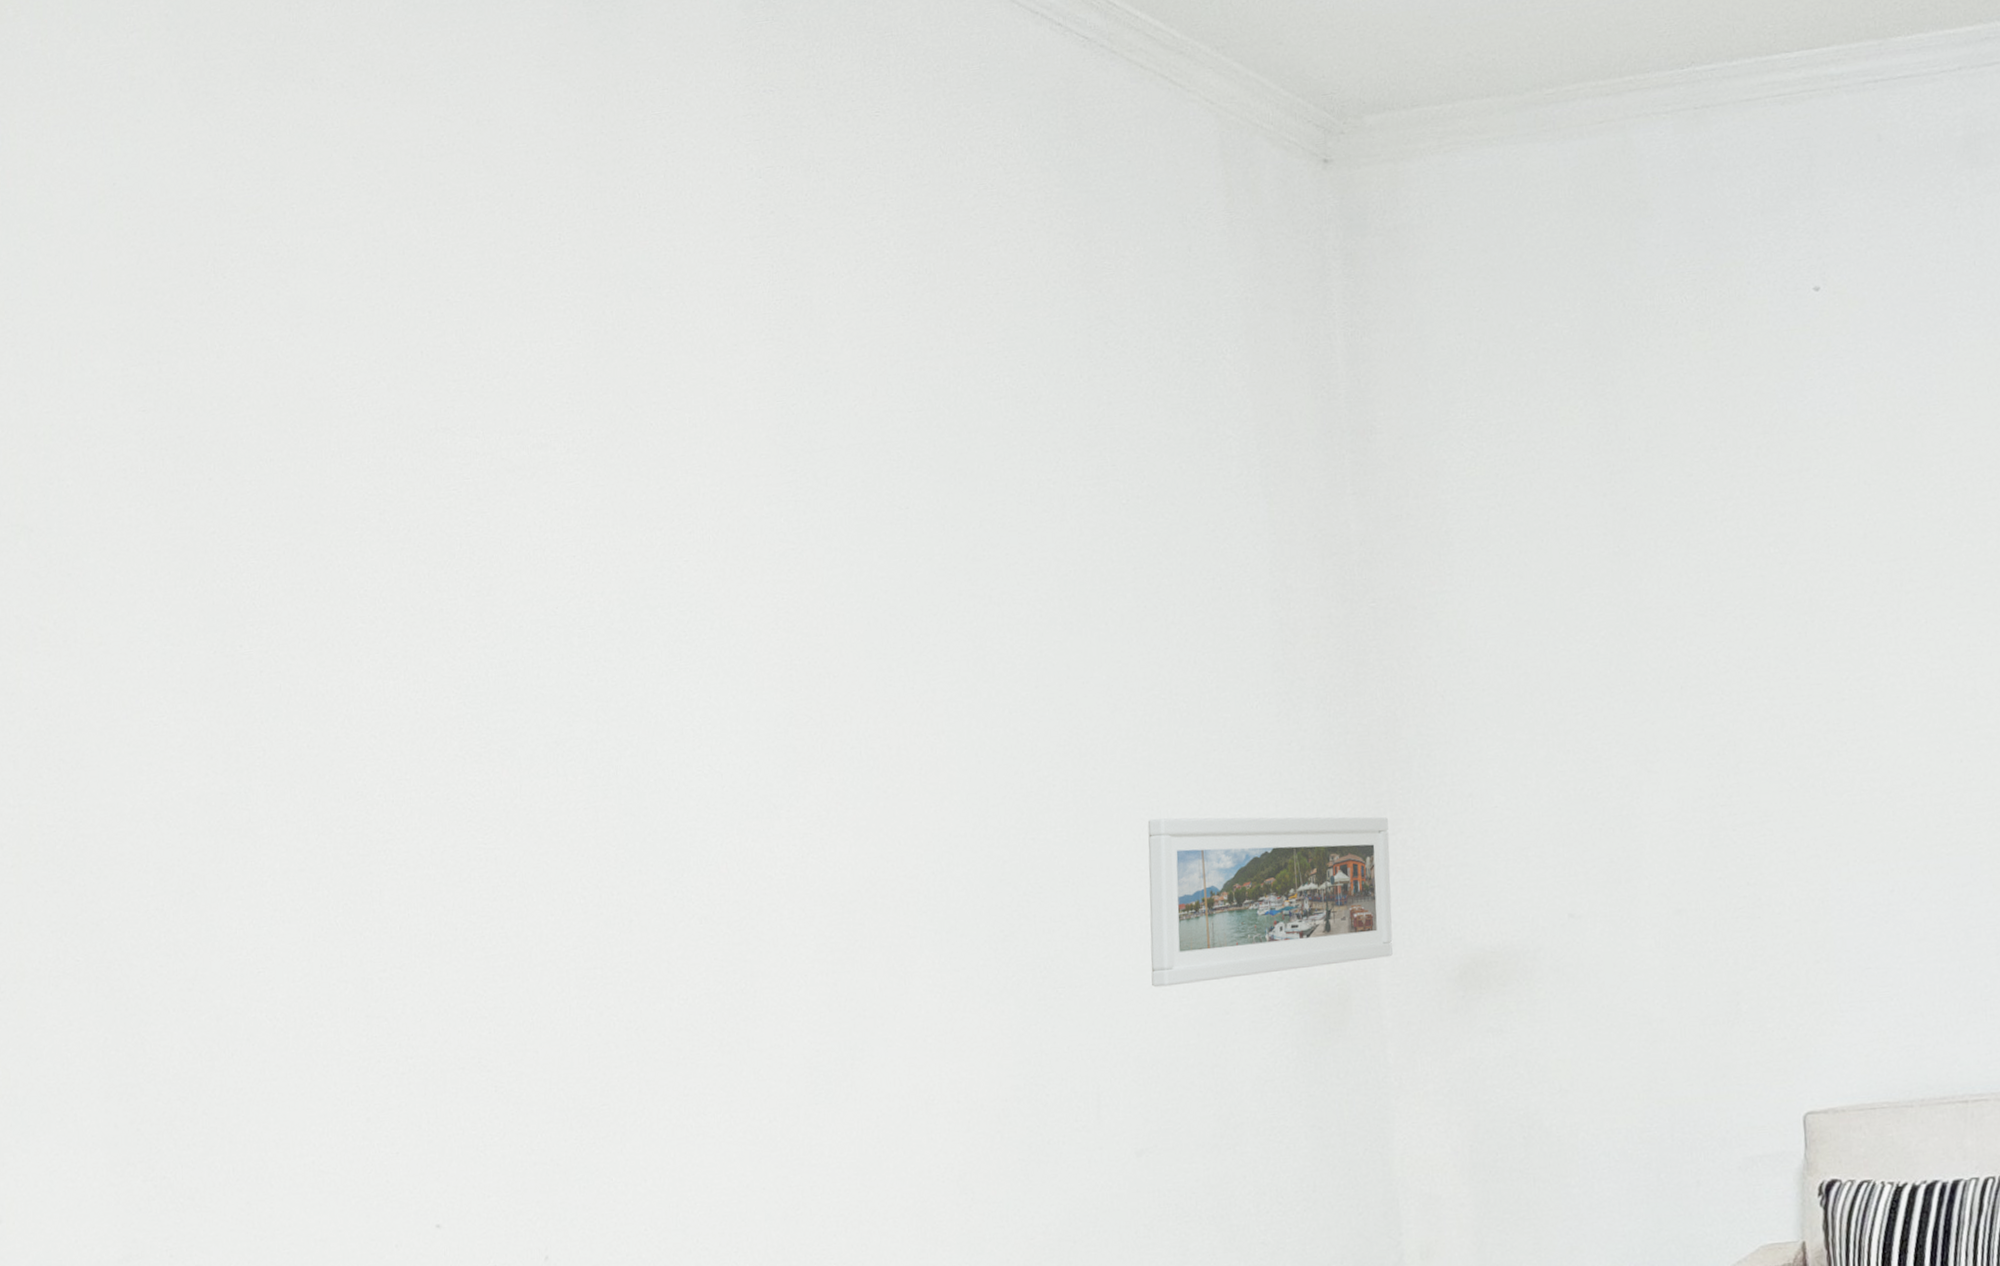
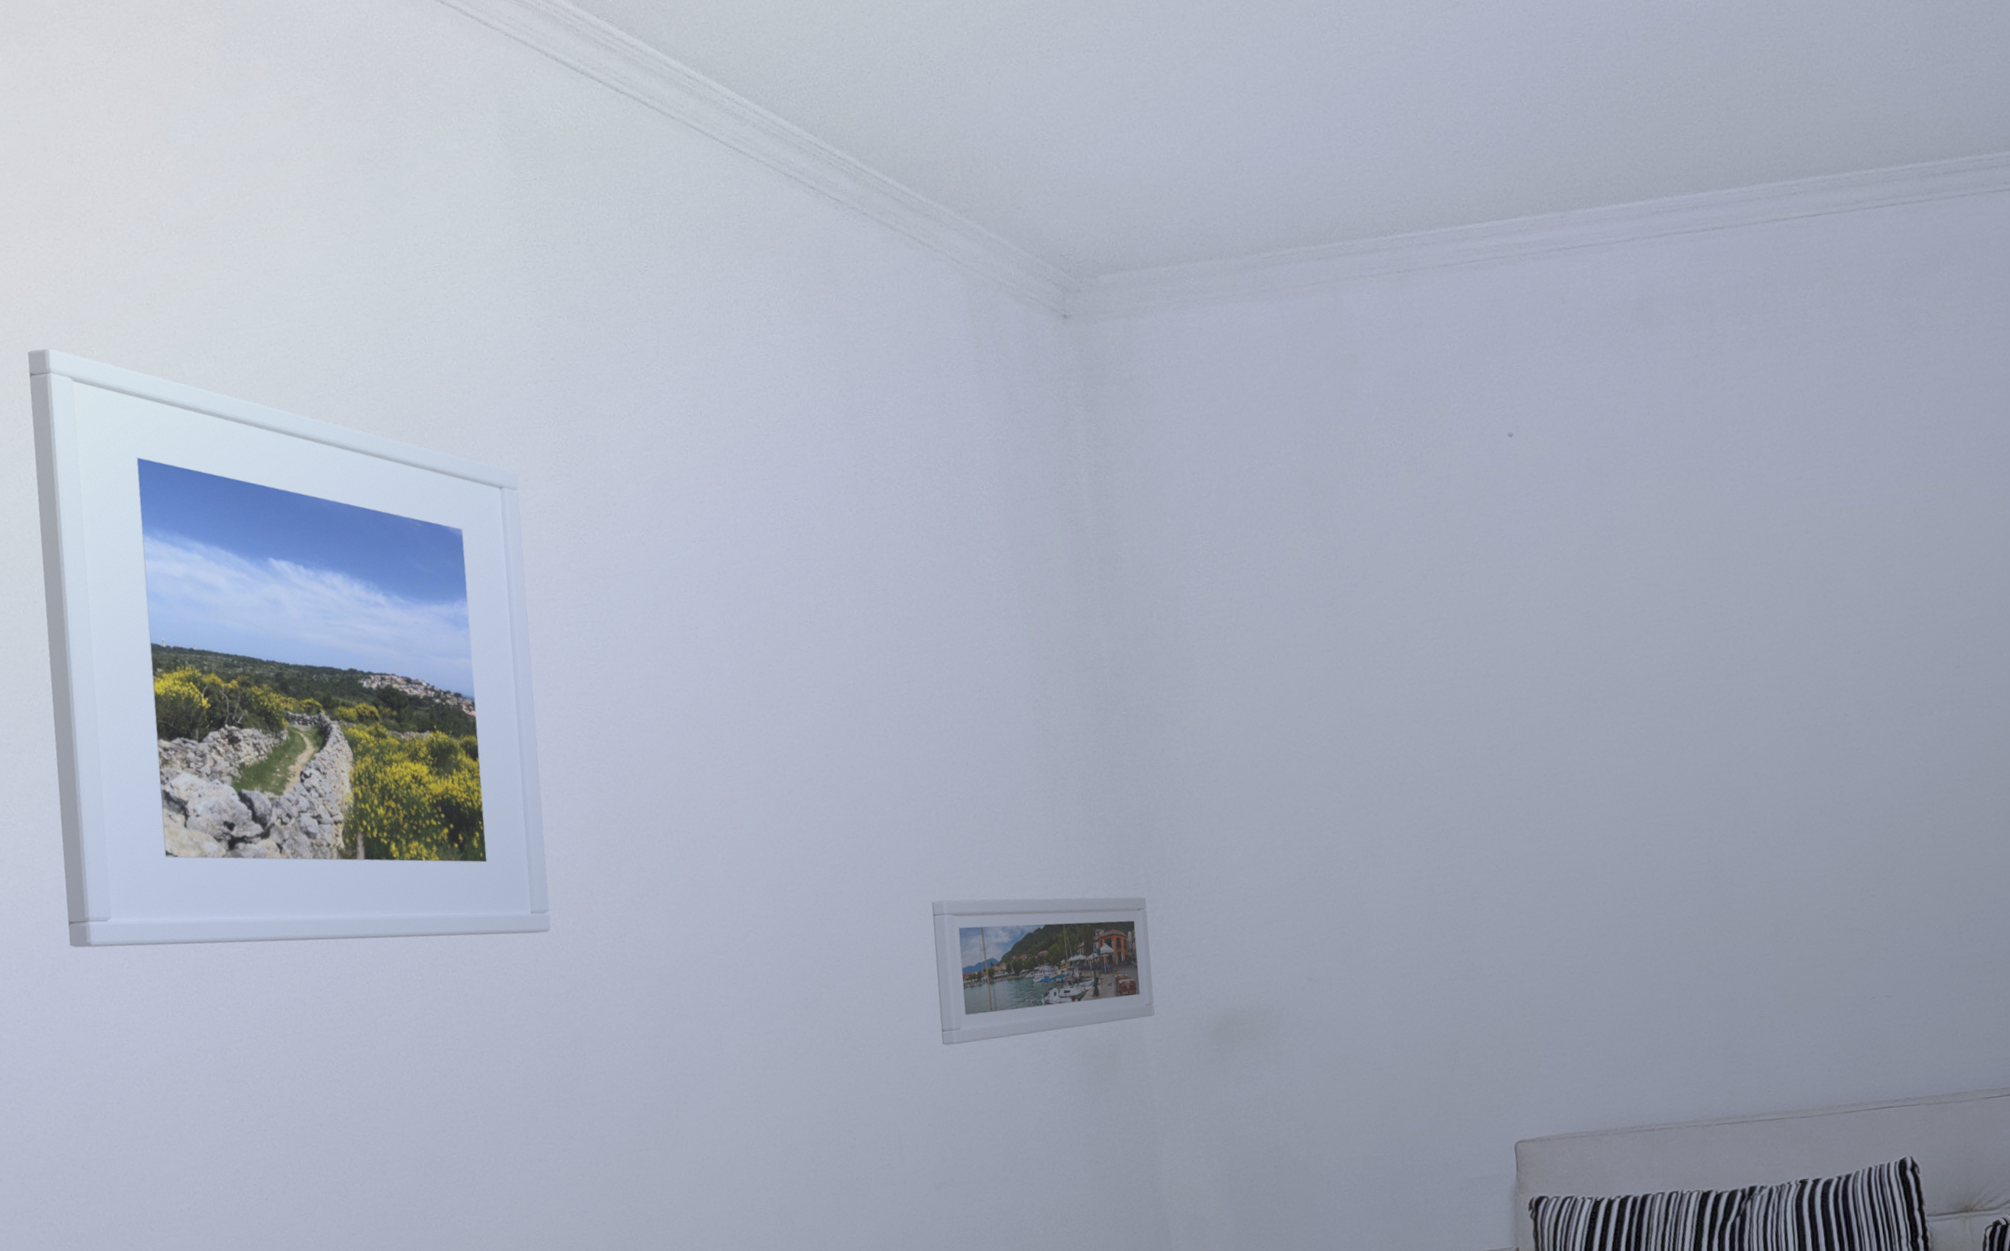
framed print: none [212,205,728,863] -> present [27,348,551,948]

